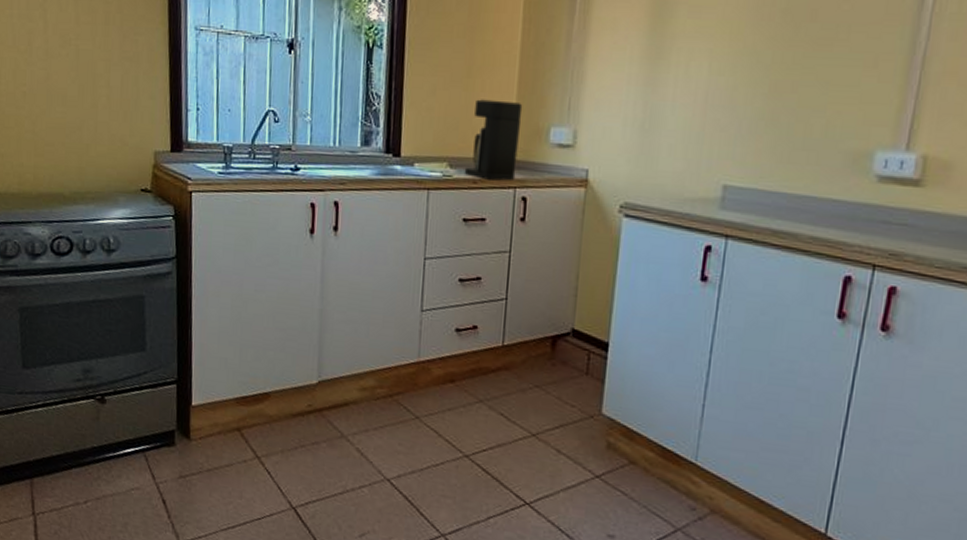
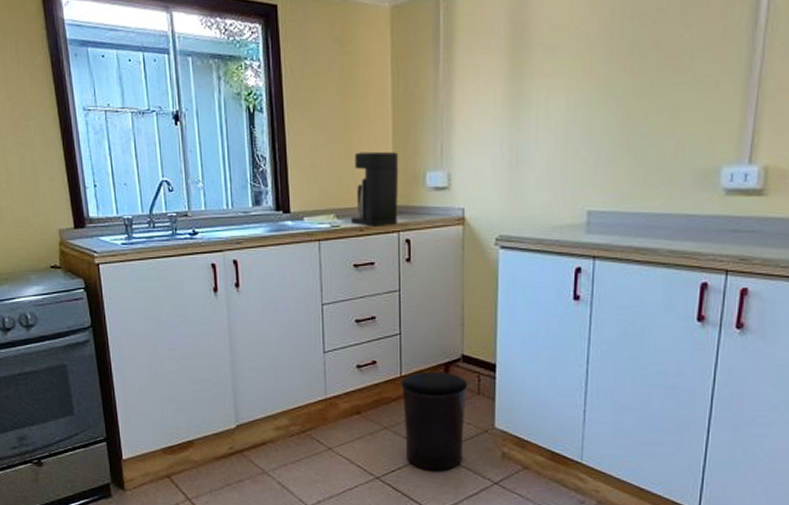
waste bin: none [500,343,577,457] -> present [400,371,469,472]

